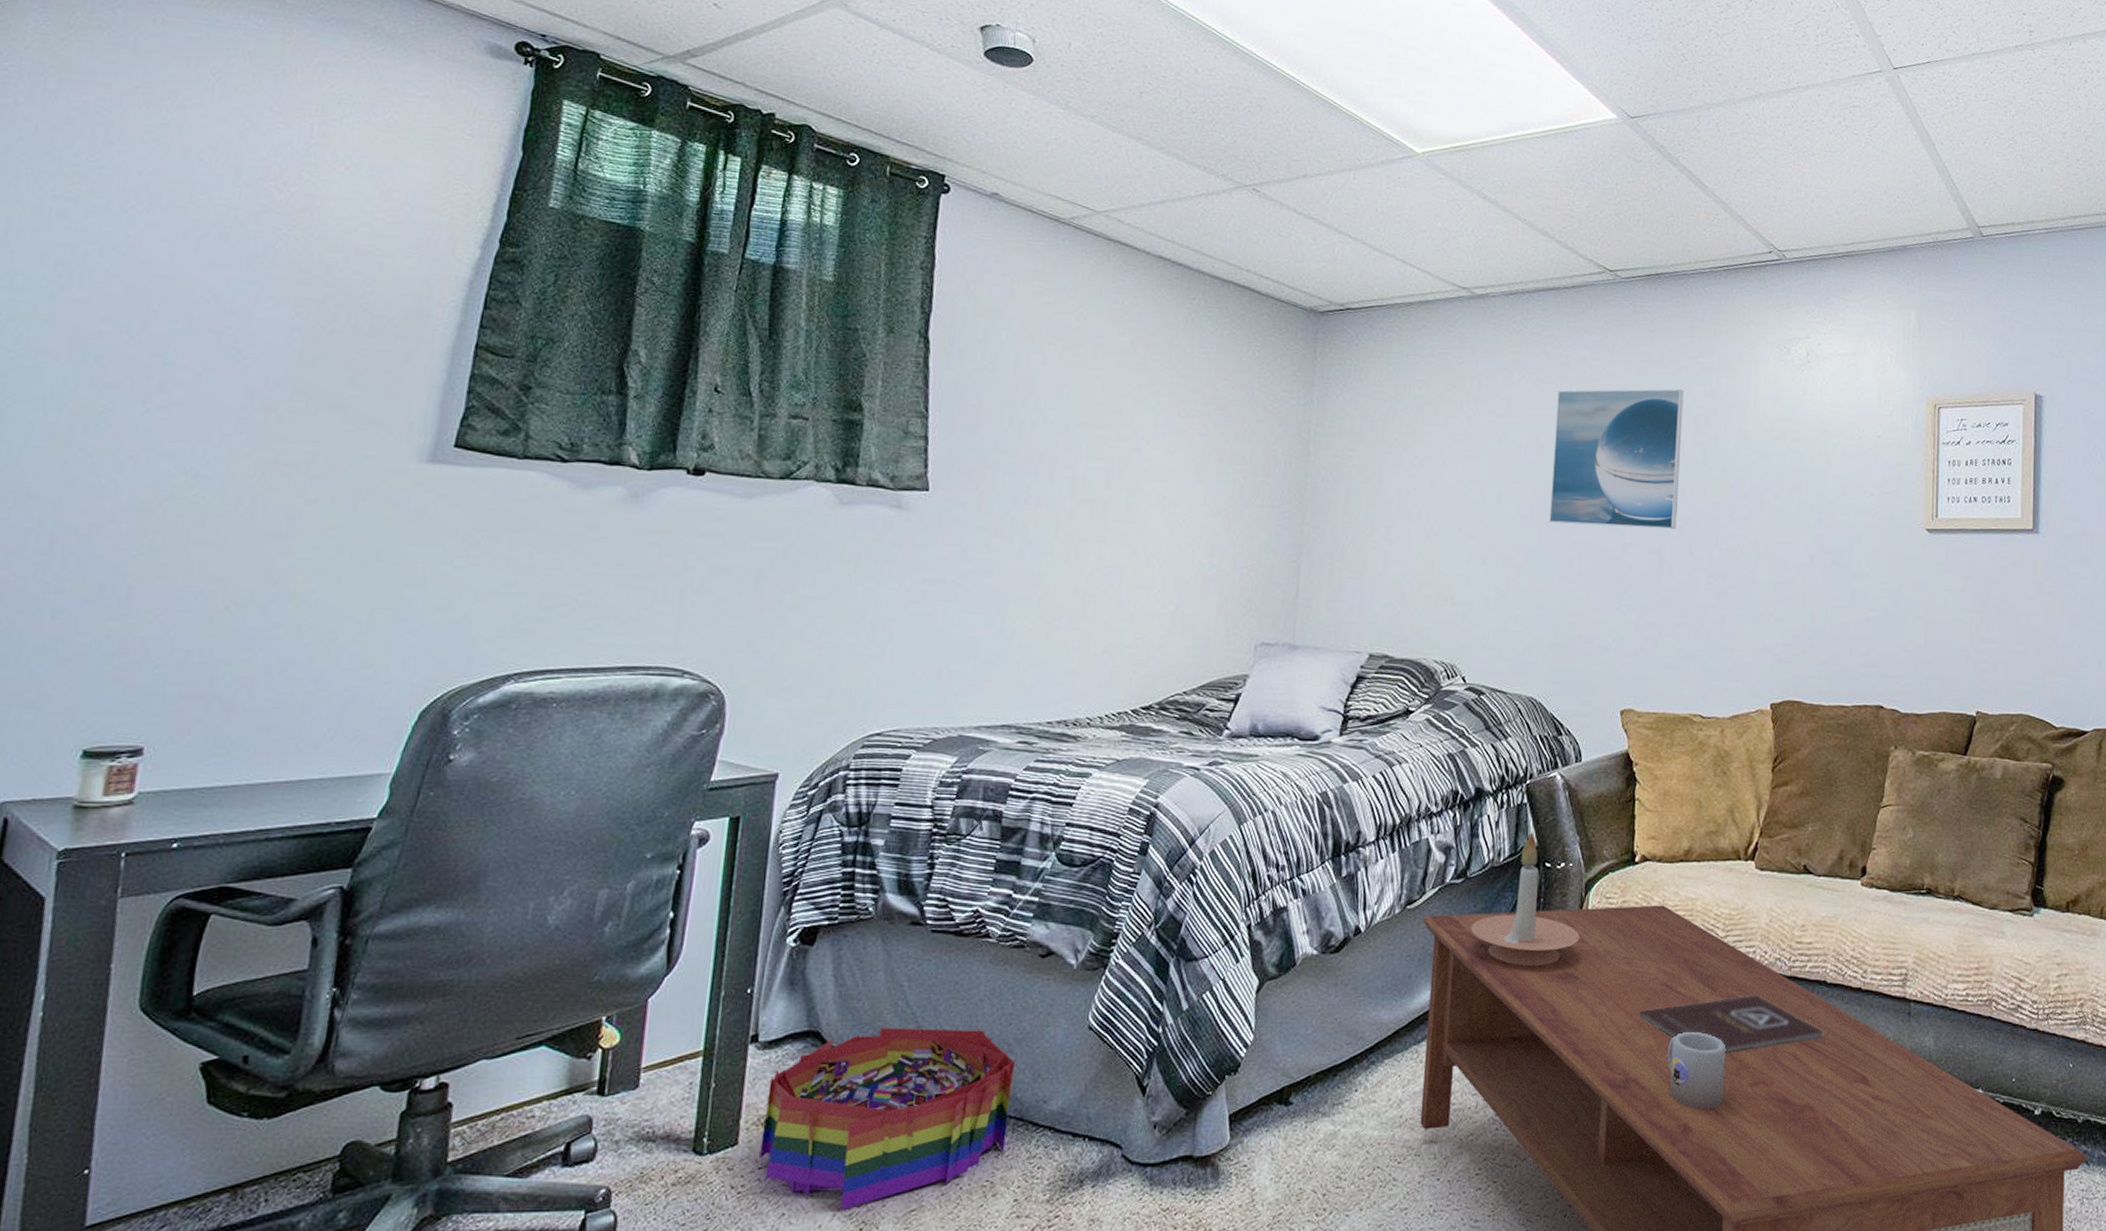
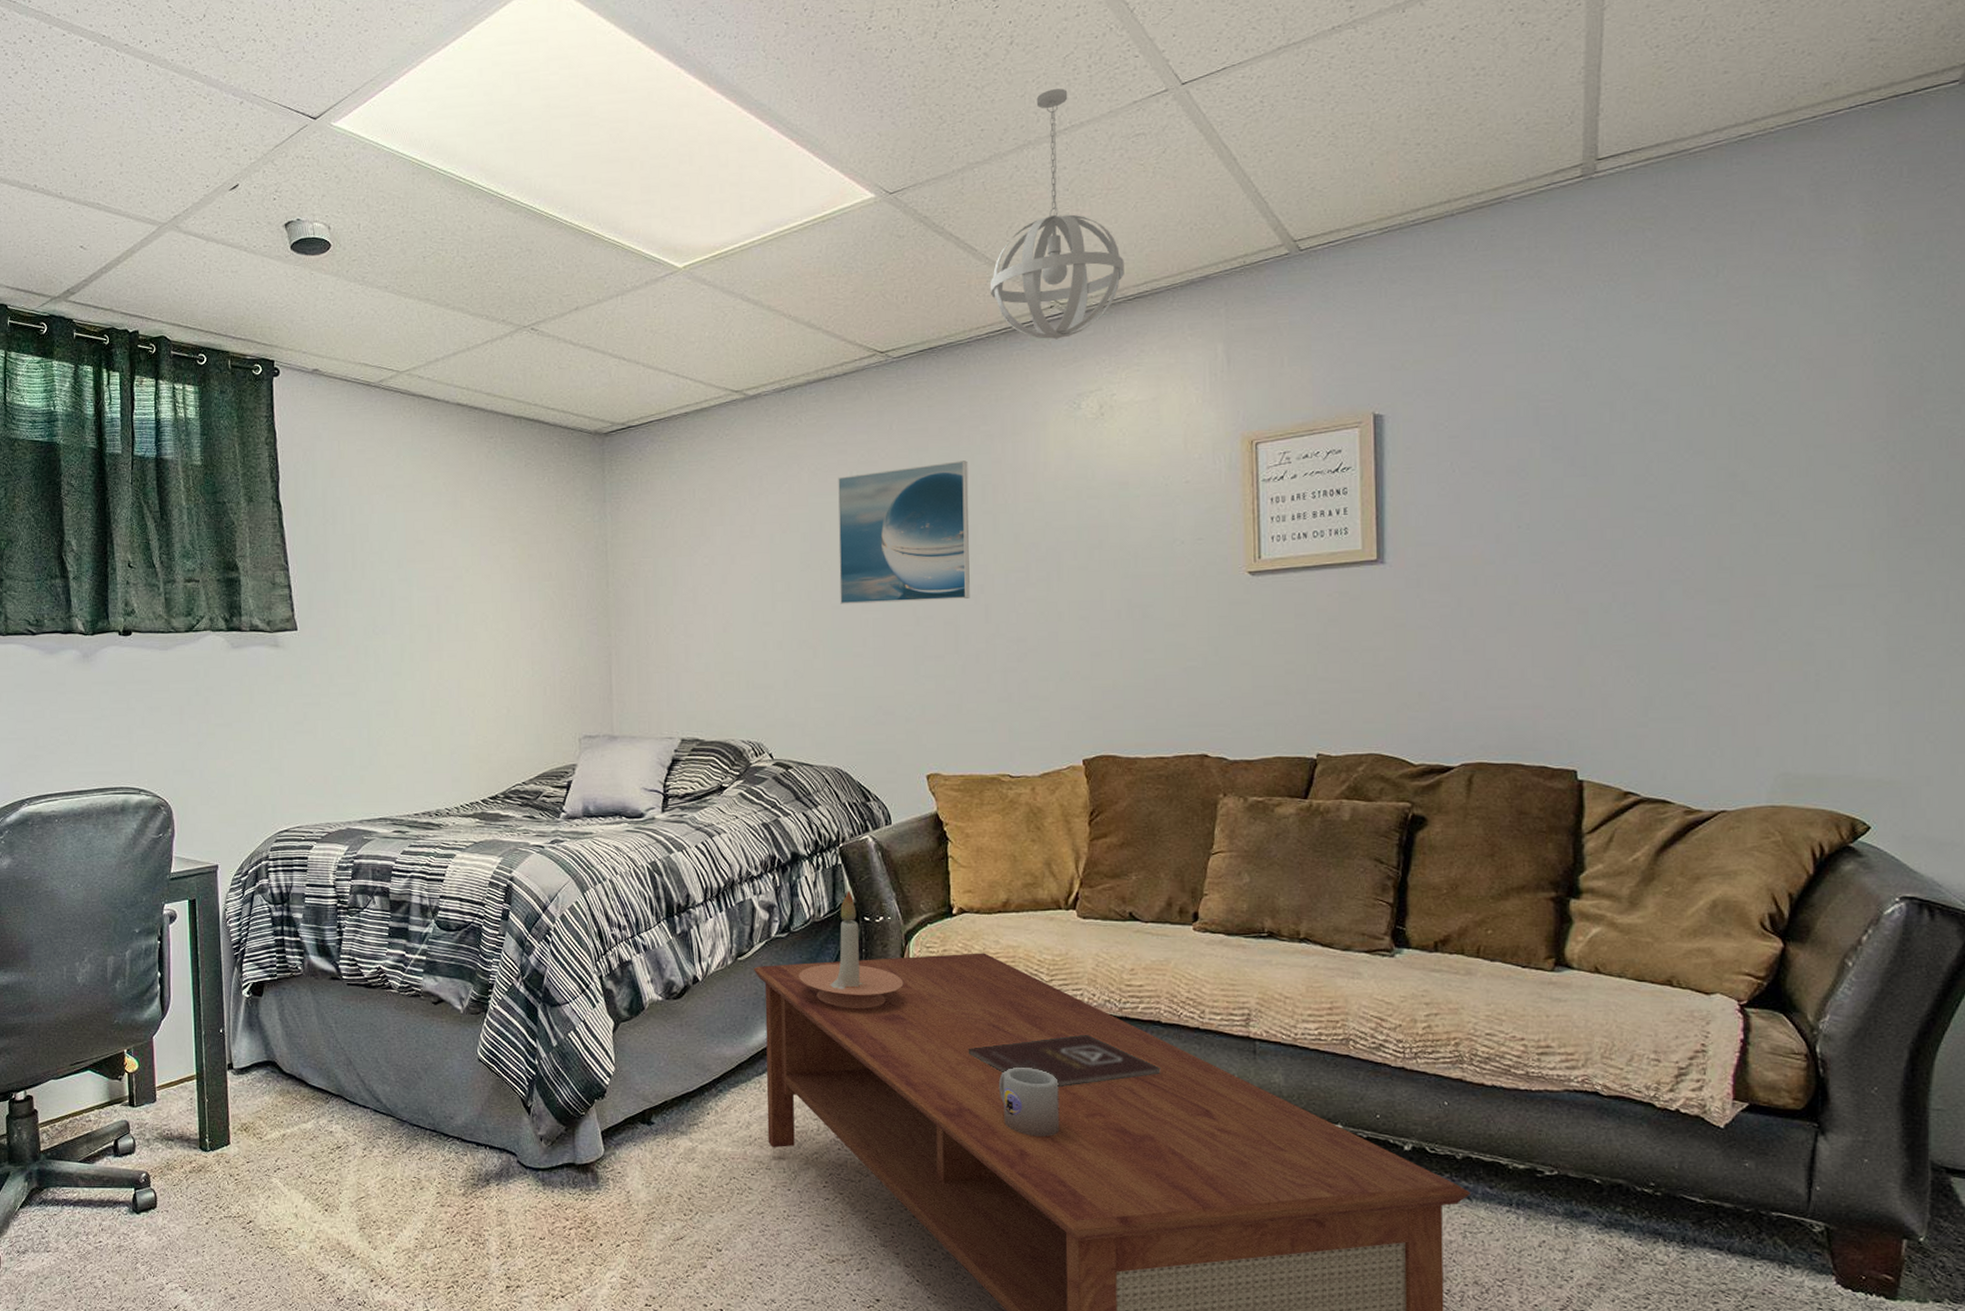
storage bin: present [759,1027,1016,1210] -> none [245,1059,425,1195]
pendant light: none [1717,49,1836,284] -> present [991,88,1124,340]

